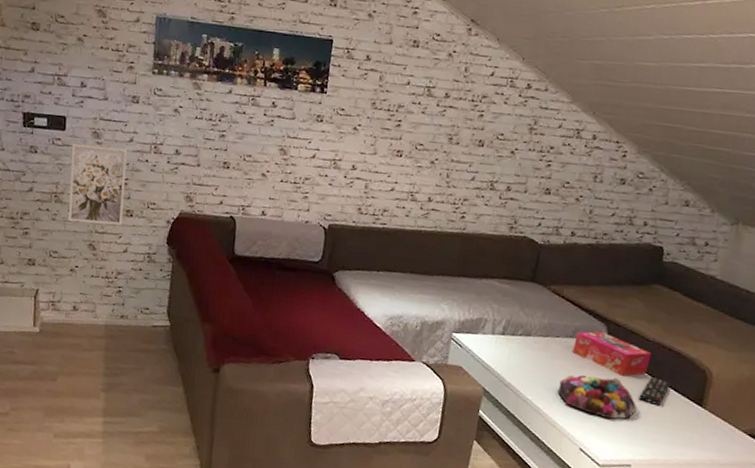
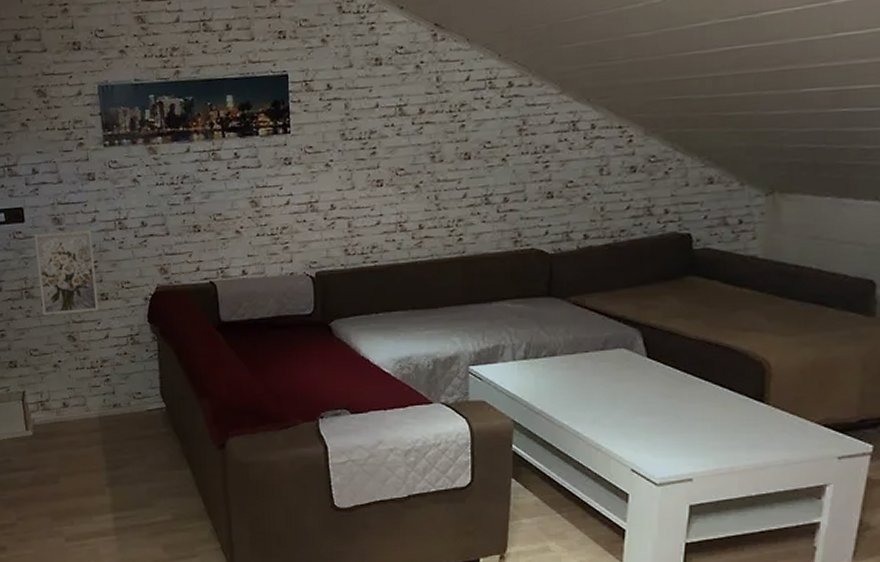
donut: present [558,375,636,419] -> none [597,386,688,431]
tissue box: present [572,330,652,376] -> none [606,338,697,383]
remote control: present [638,376,672,405] -> none [690,377,724,409]

